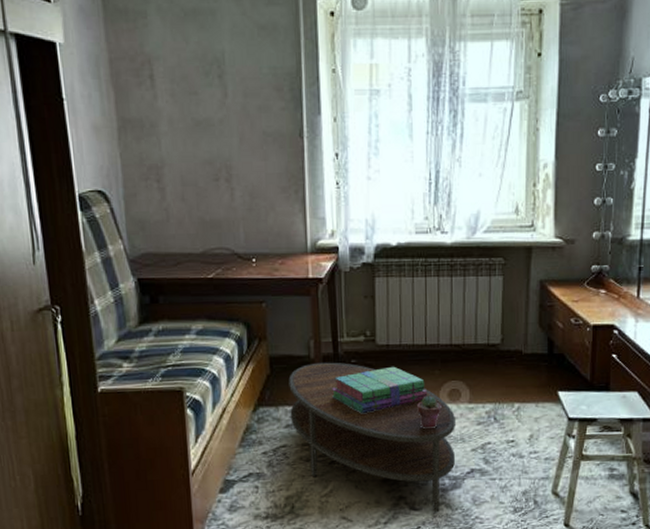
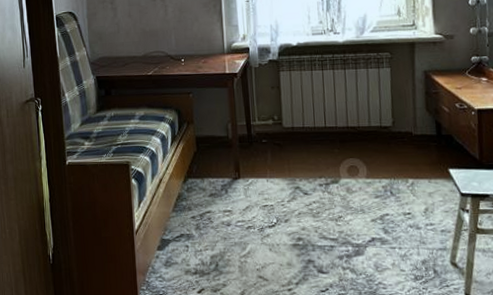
coffee table: present [288,362,455,513] -> none [211,142,357,277]
stack of books: present [332,366,428,414] -> none [247,145,329,186]
potted succulent: present [417,395,442,430] -> none [320,171,342,201]

